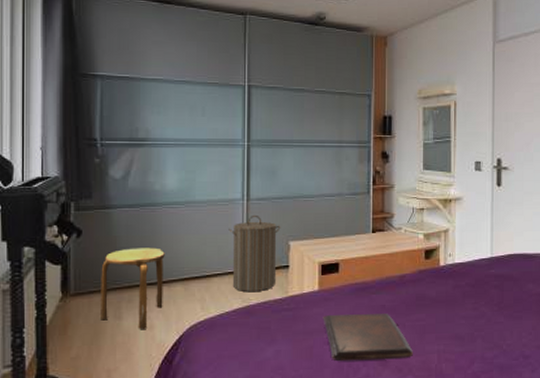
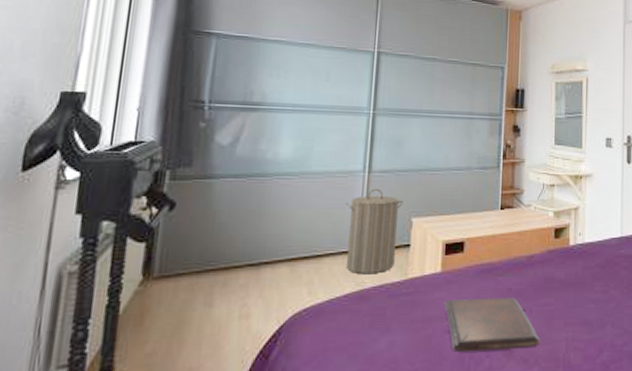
stool: present [101,247,165,329] -> none [187,223,271,318]

